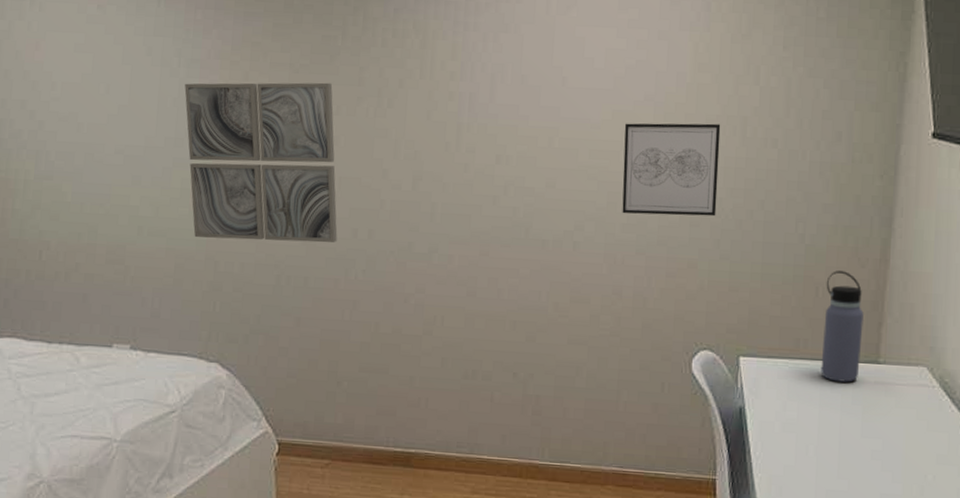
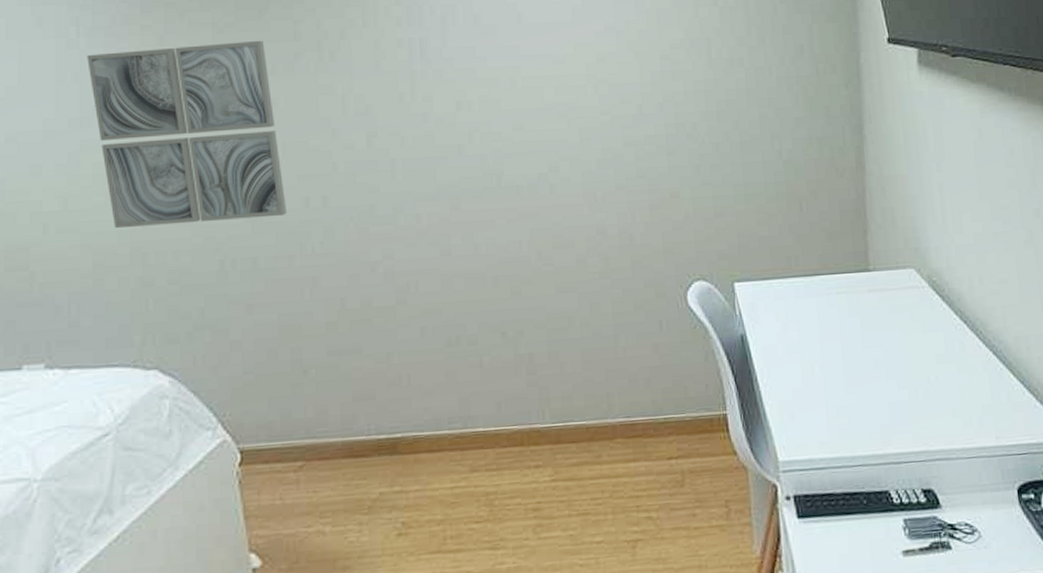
wall art: present [622,123,721,217] -> none [588,48,692,150]
water bottle: present [820,270,864,383] -> none [808,183,852,295]

